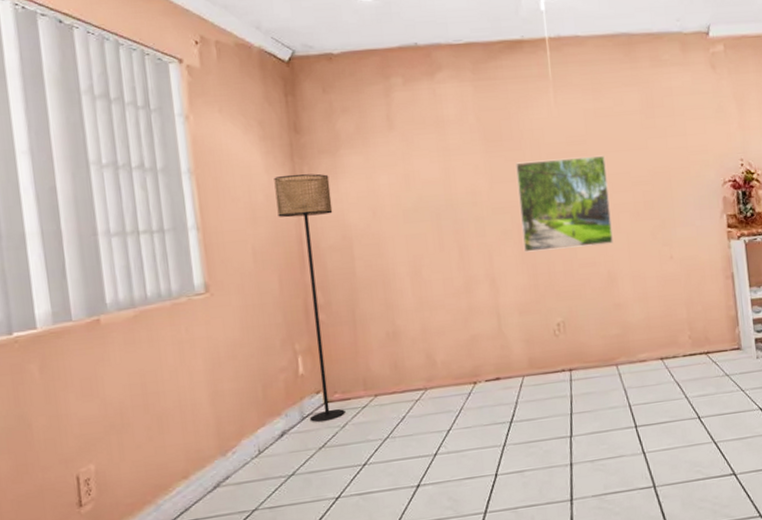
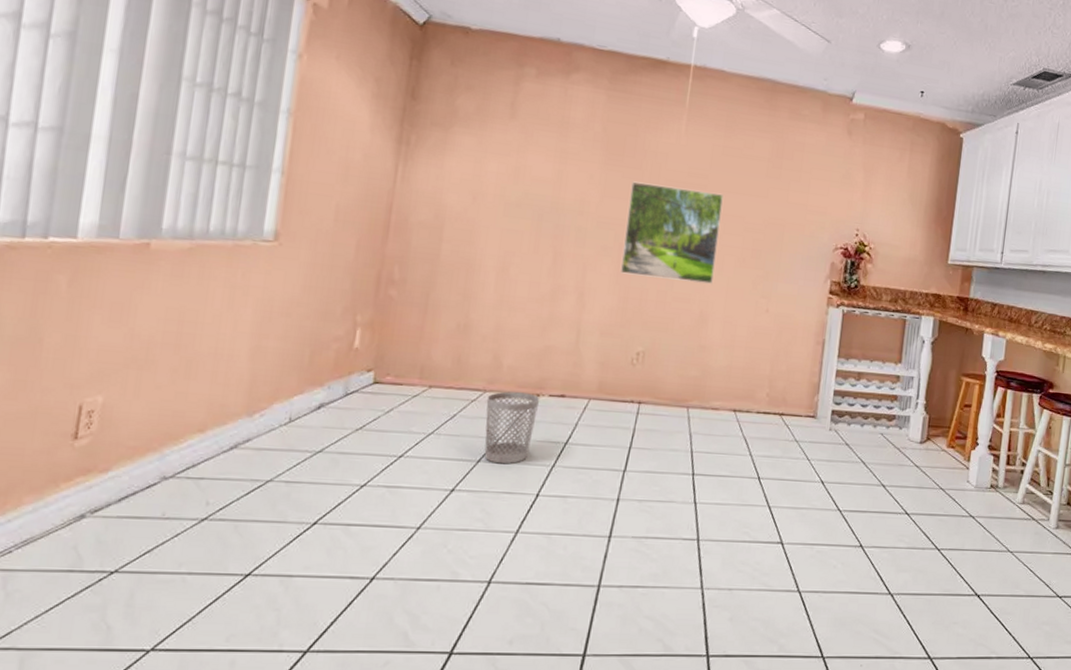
floor lamp: present [274,173,345,422] -> none [353,138,436,402]
wastebasket: none [429,382,479,454] -> present [484,391,540,464]

